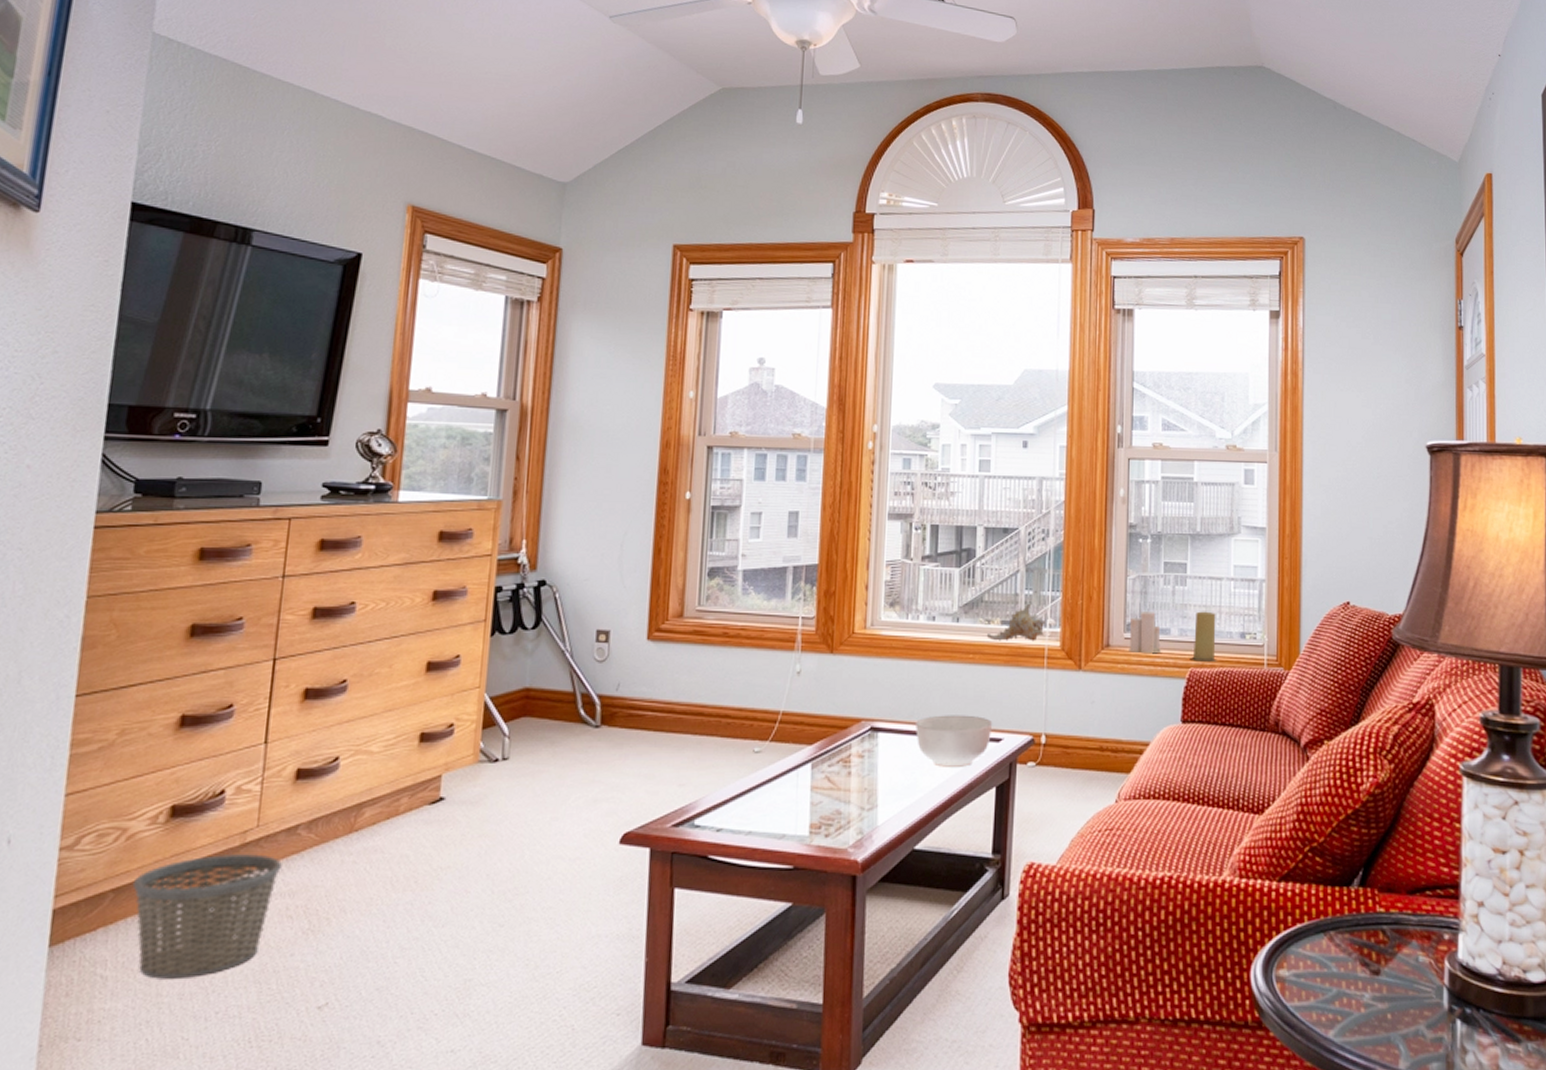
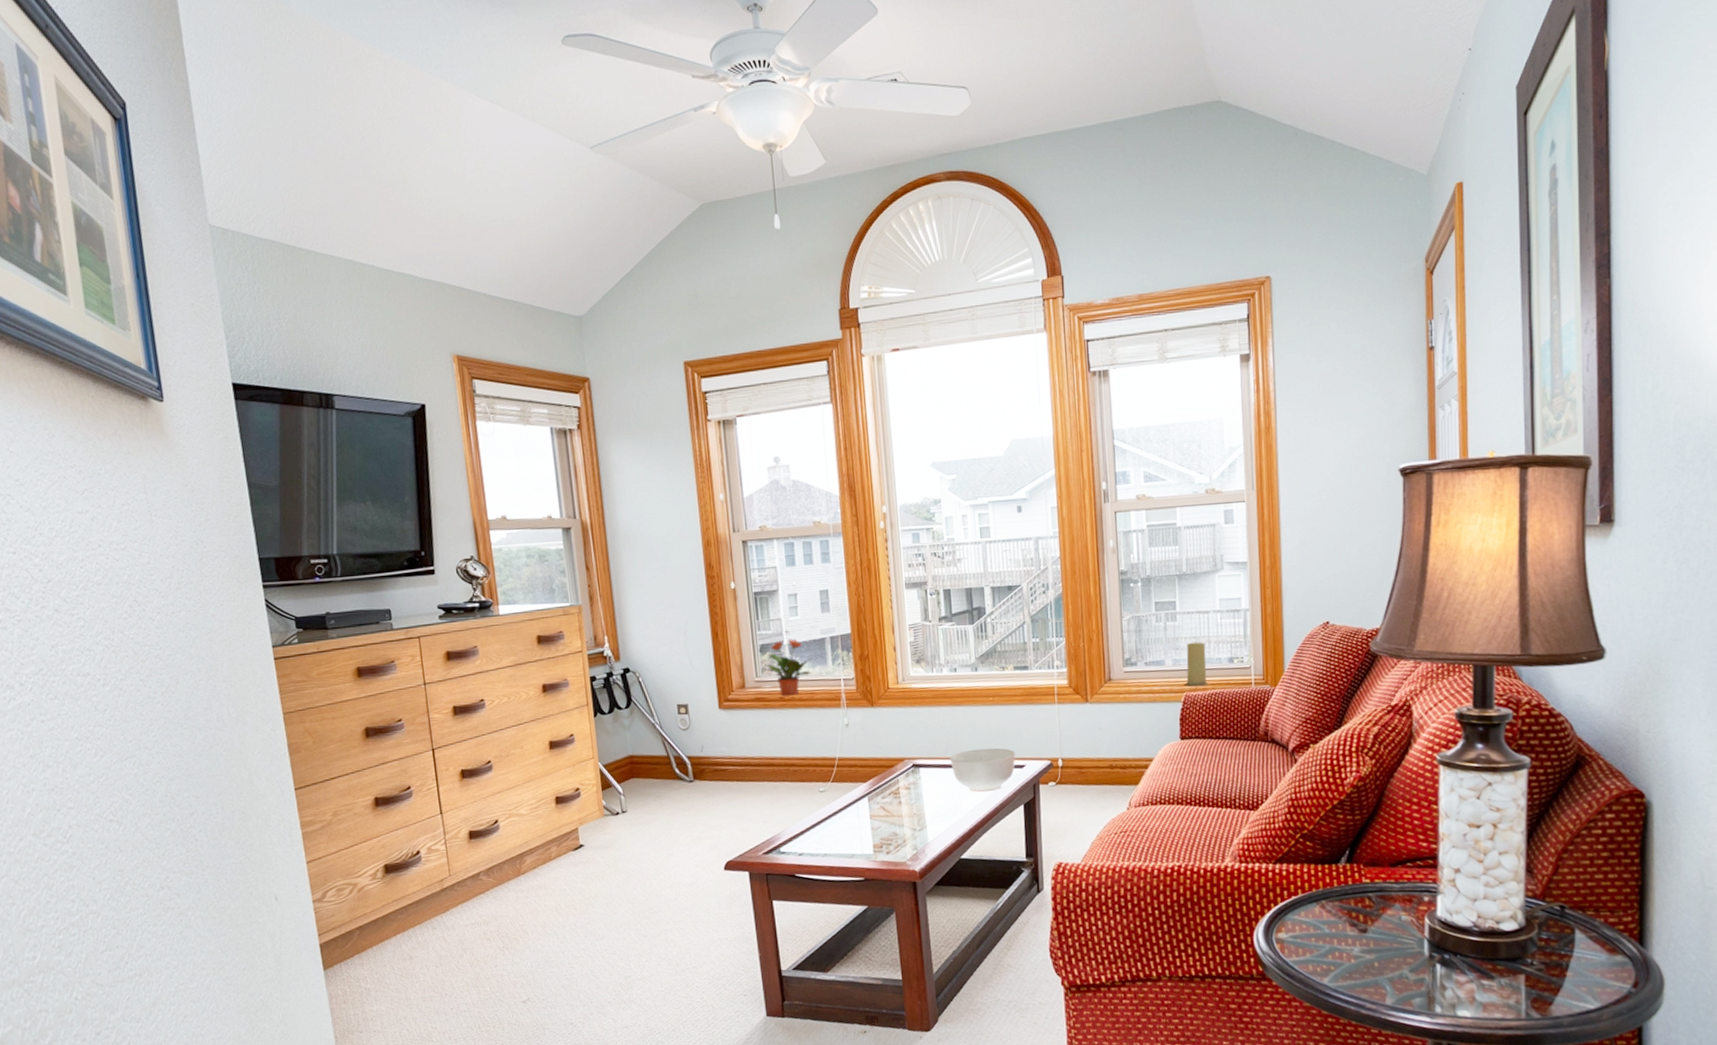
basket: present [132,854,282,979] -> none [370,896,474,988]
potted plant: none [707,564,769,633] -> present [762,638,812,697]
seashell: present [986,603,1046,641] -> none [1002,649,1053,685]
candle: present [1129,609,1162,654] -> none [1128,645,1159,684]

